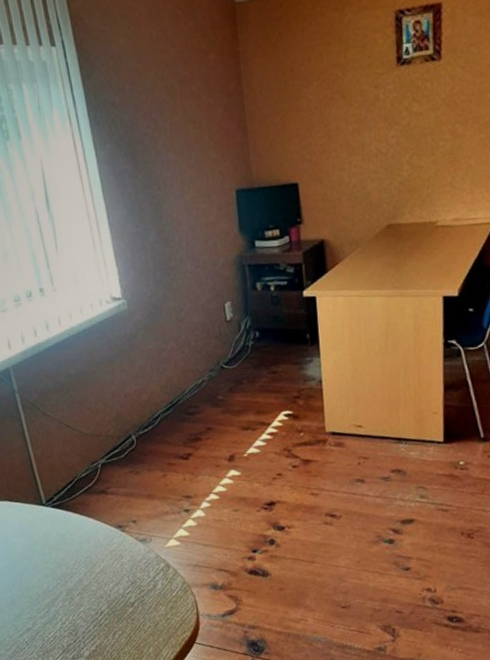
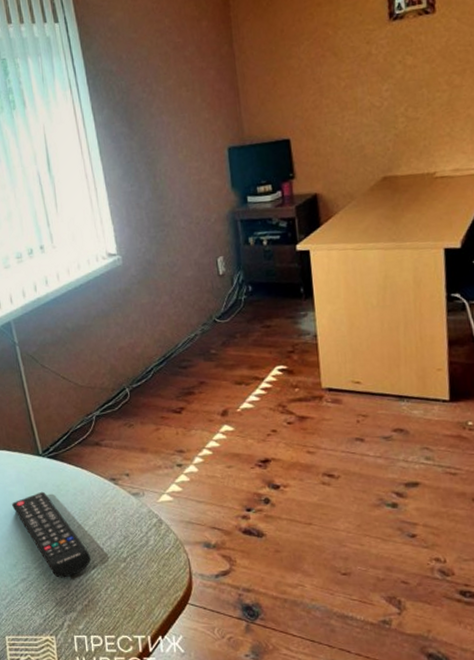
remote control: none [15,541,98,626] -> present [12,491,91,578]

